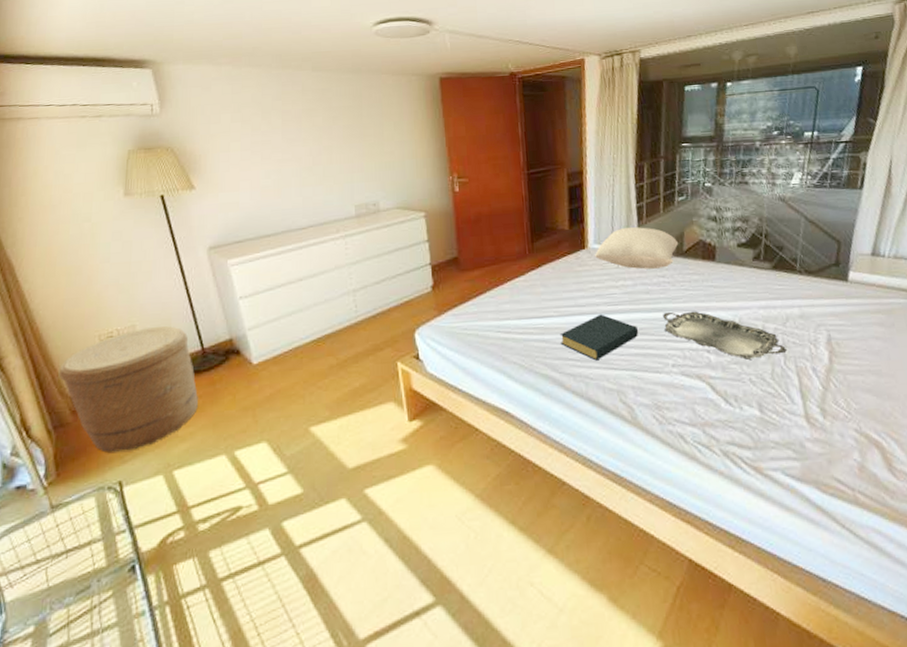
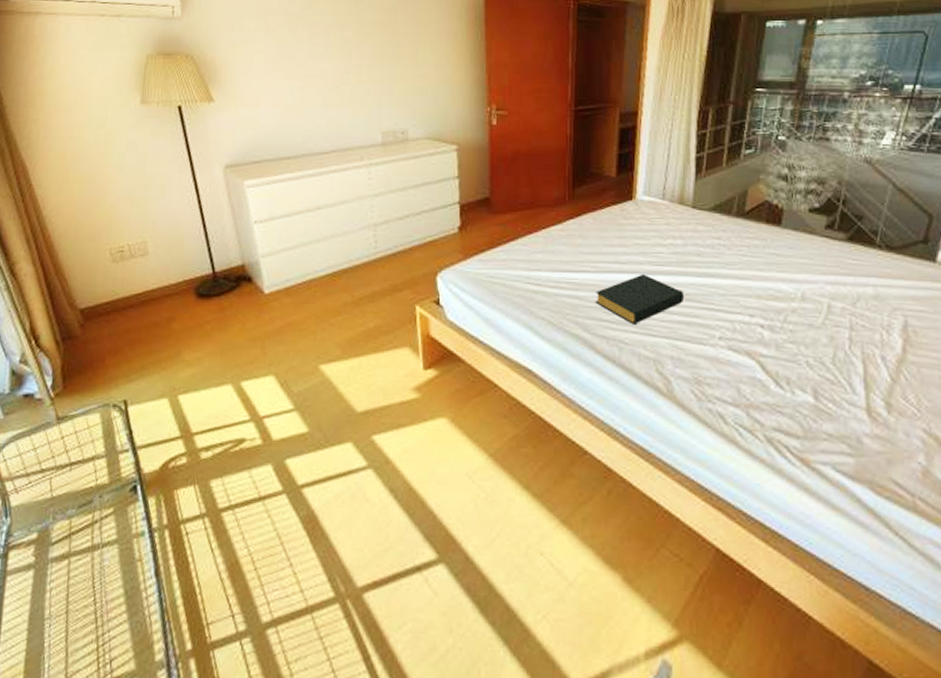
basket: present [58,326,198,452] -> none [68,245,207,370]
pillow: present [595,226,679,270] -> none [643,179,741,229]
serving tray: present [663,311,787,360] -> none [714,279,853,340]

